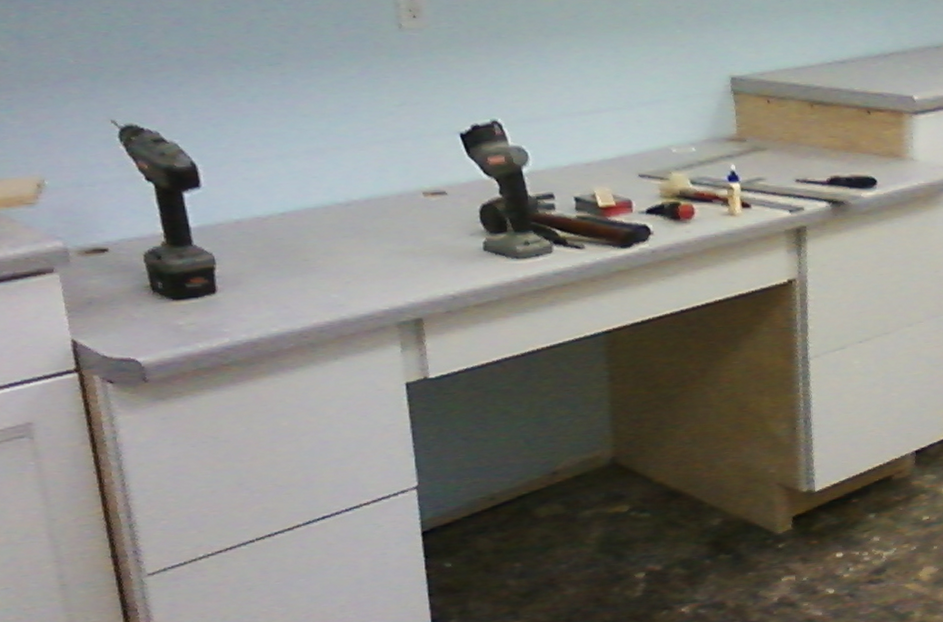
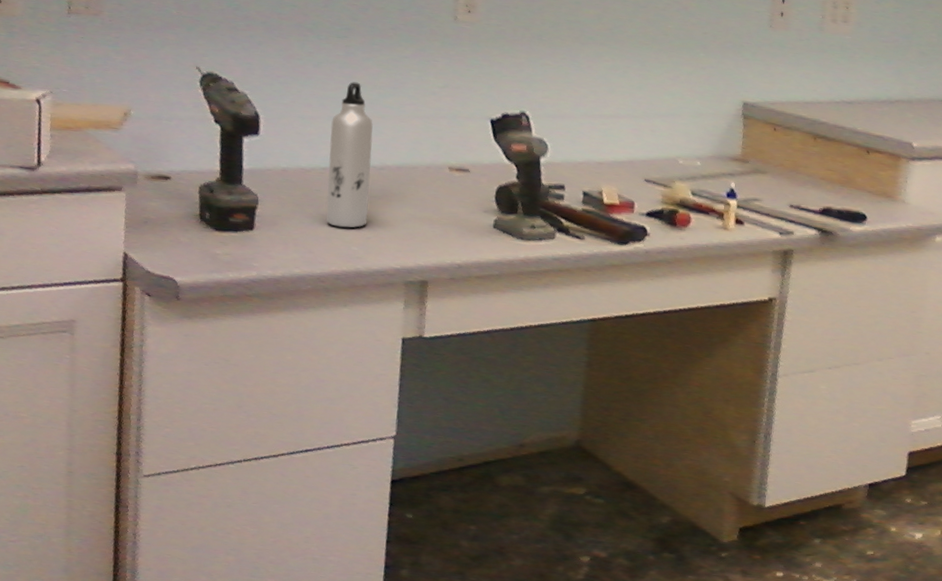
water bottle: none [281,113,343,276] -> present [326,82,373,228]

